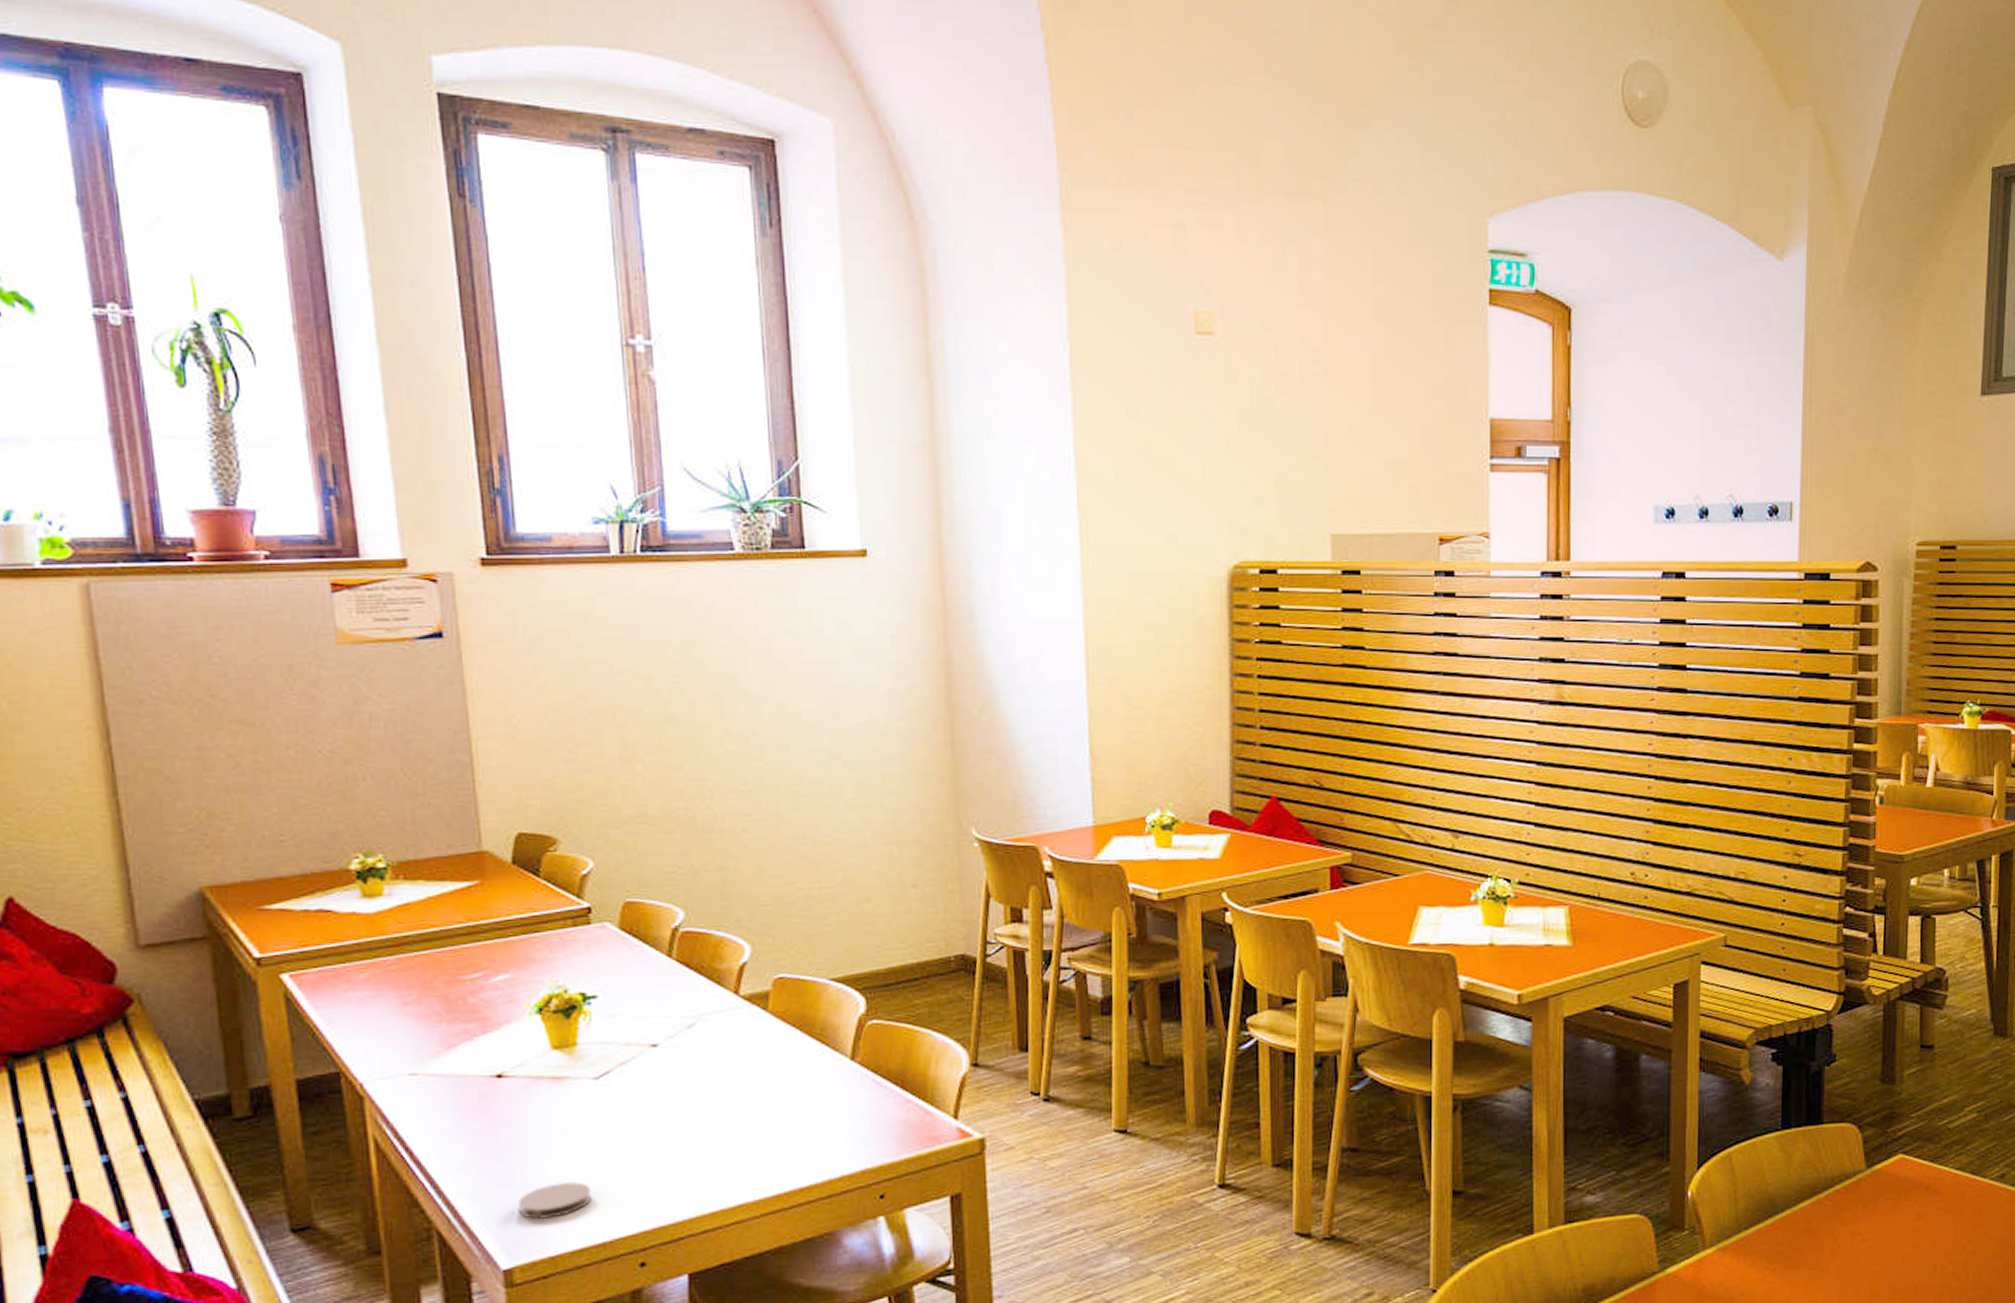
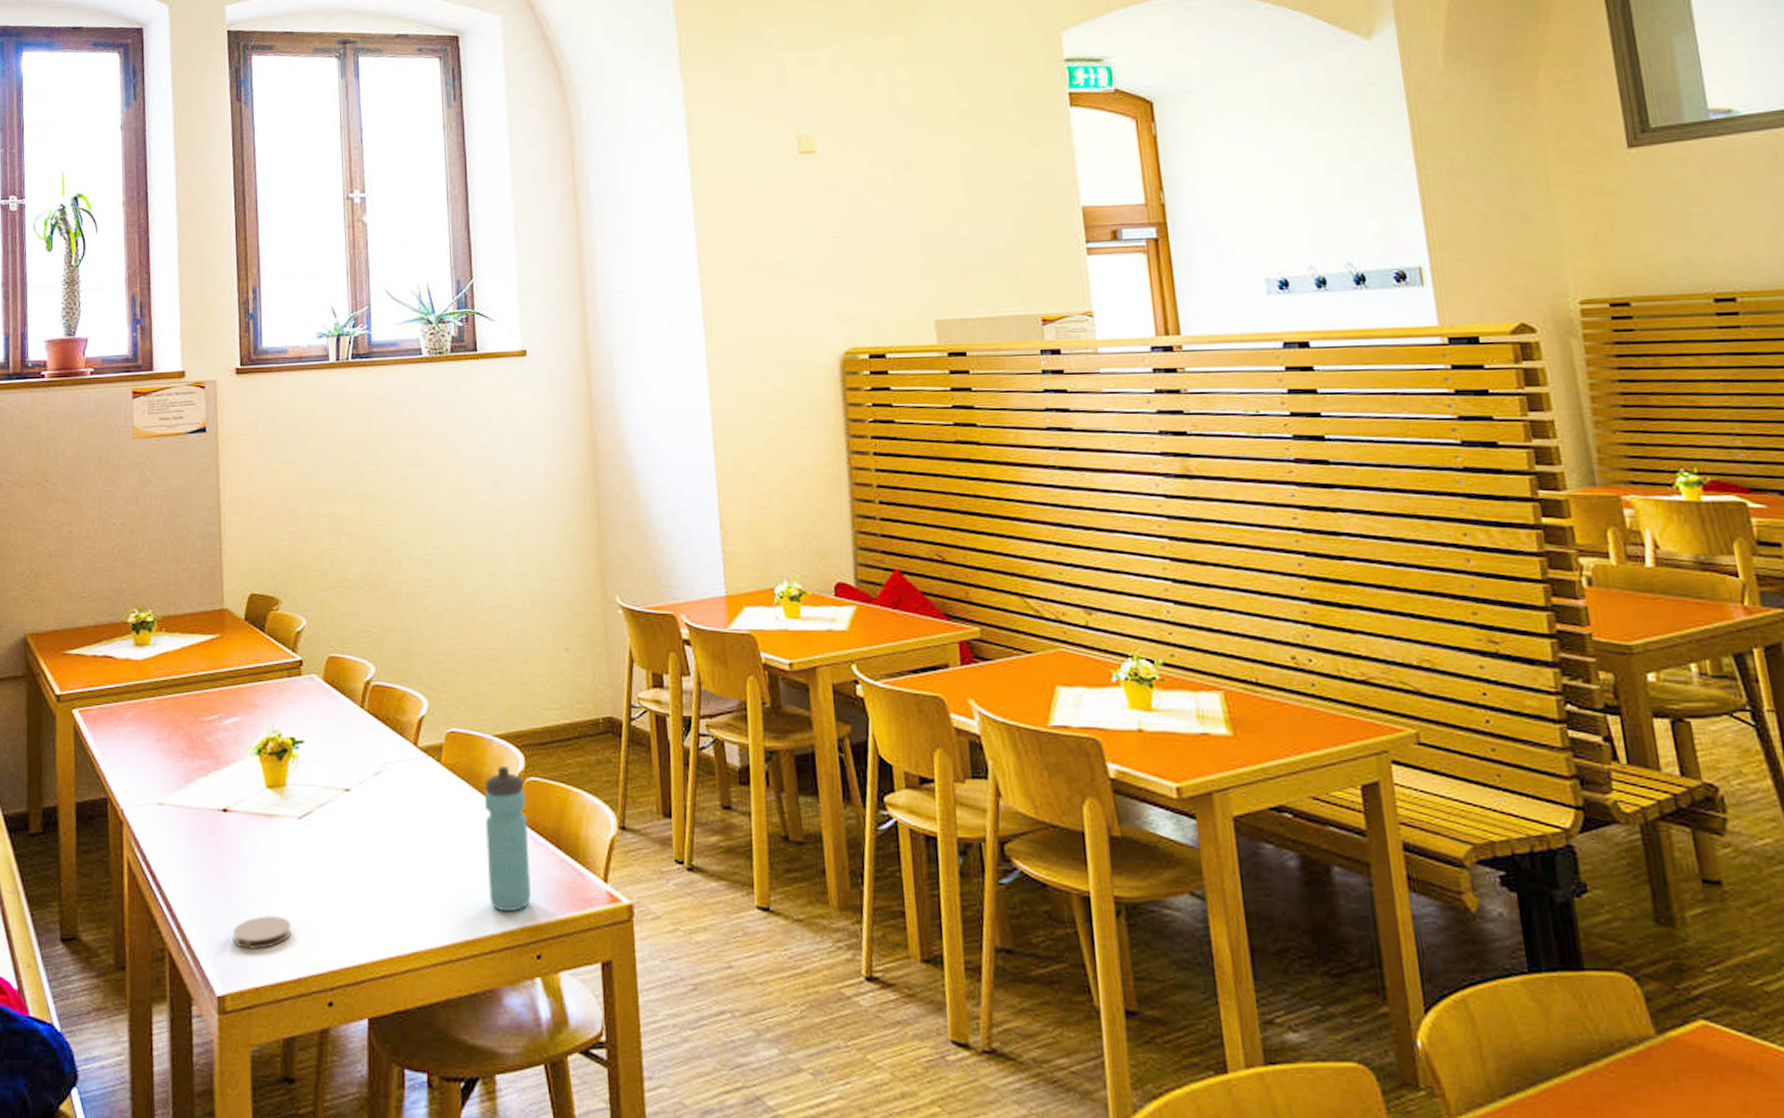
water bottle: none [819,1009,874,1157] -> present [484,765,532,912]

